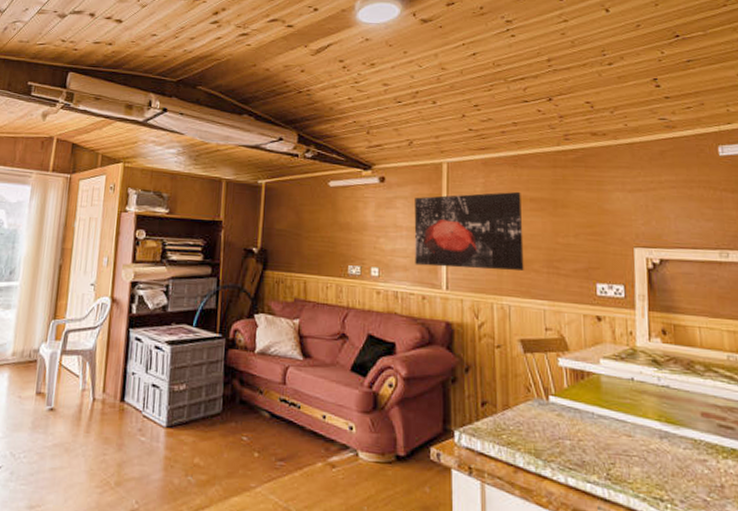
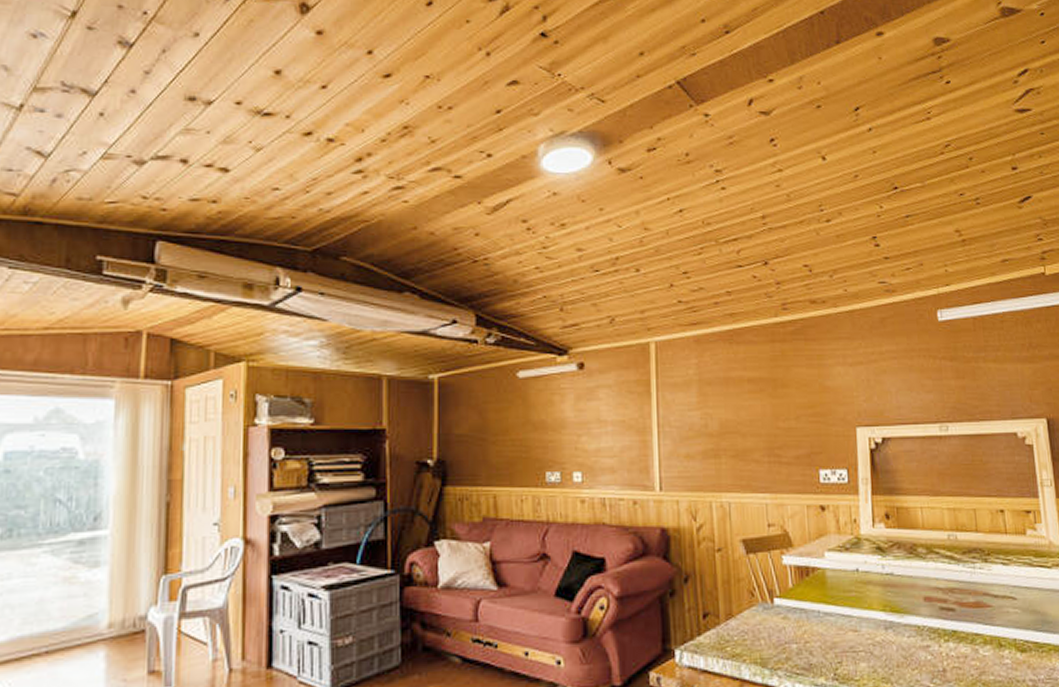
wall art: present [414,191,524,271] -> none [620,371,744,465]

